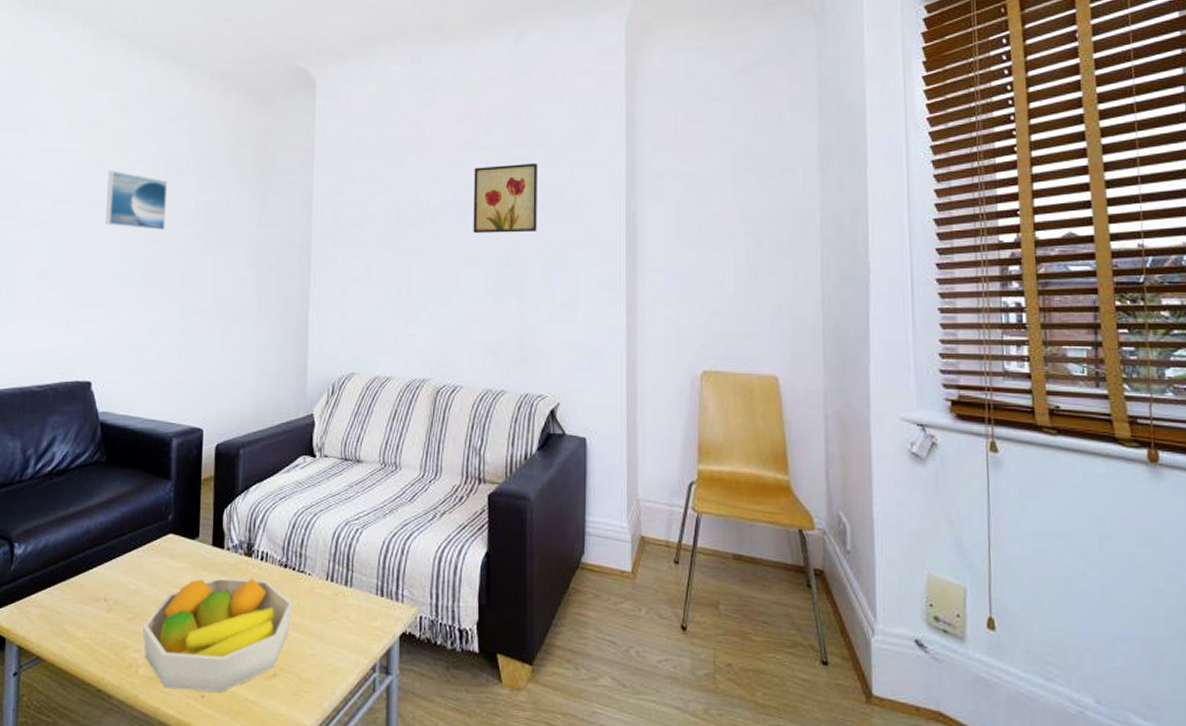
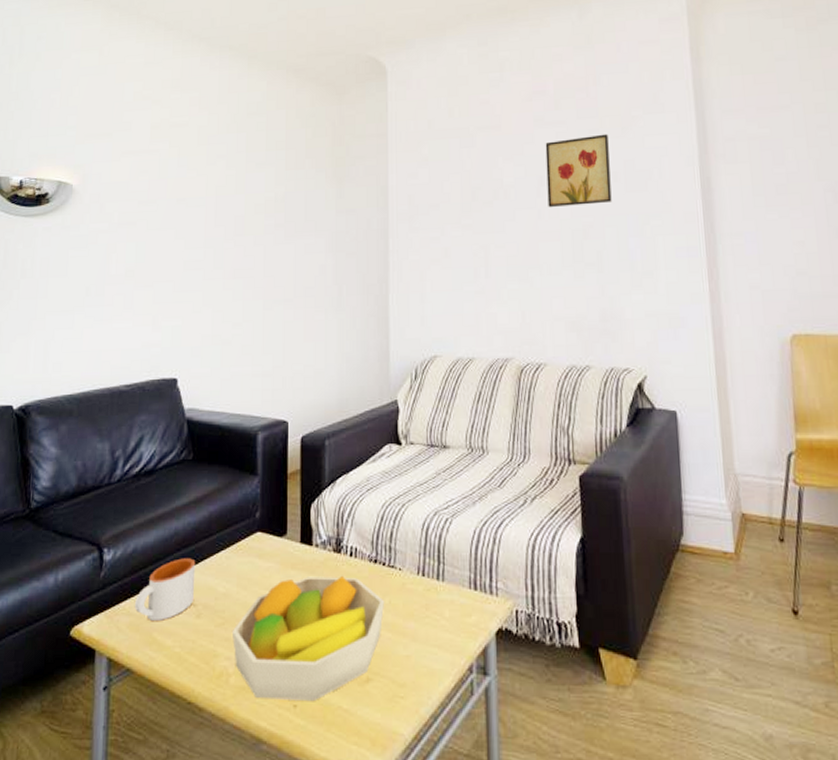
mug: none [44,555,107,614] -> present [134,558,196,622]
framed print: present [106,170,168,230] -> none [189,168,248,224]

